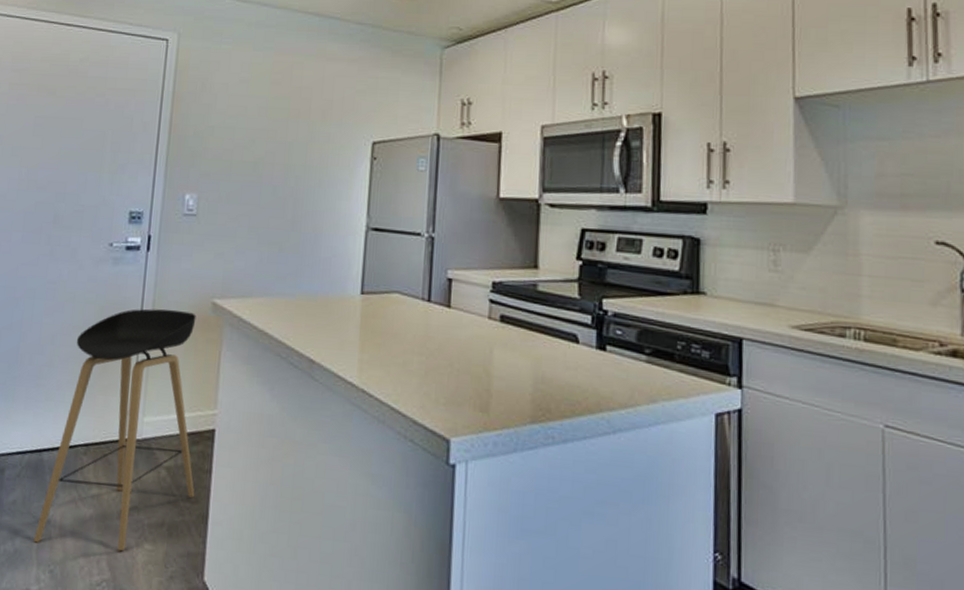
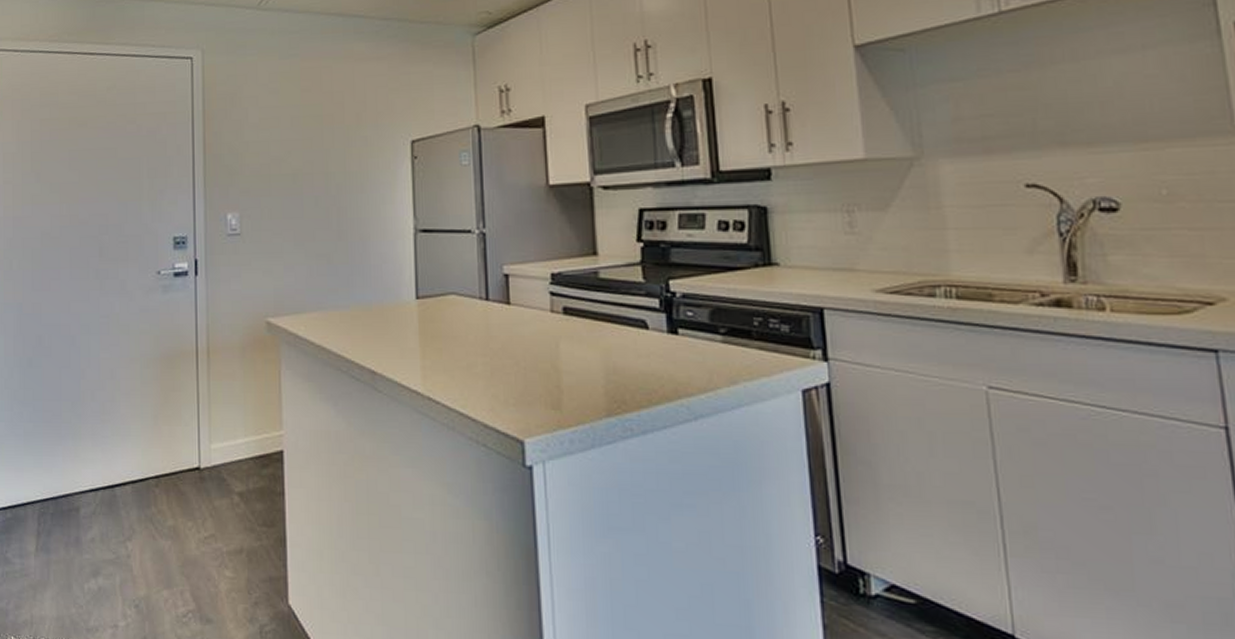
stool: present [33,308,196,552] -> none [115,332,270,581]

